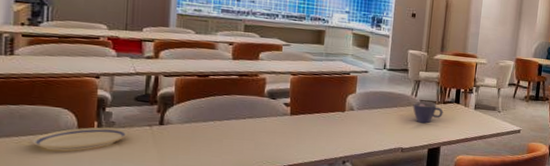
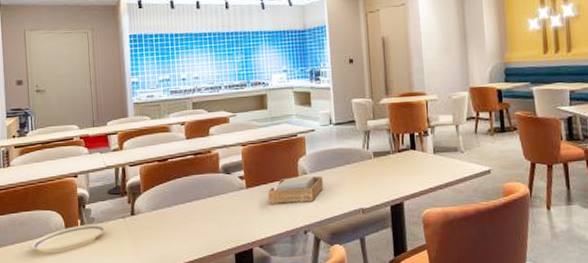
napkin holder: none [310,111,369,136] -> present [267,176,323,204]
cup: present [412,101,444,124] -> none [366,152,400,178]

